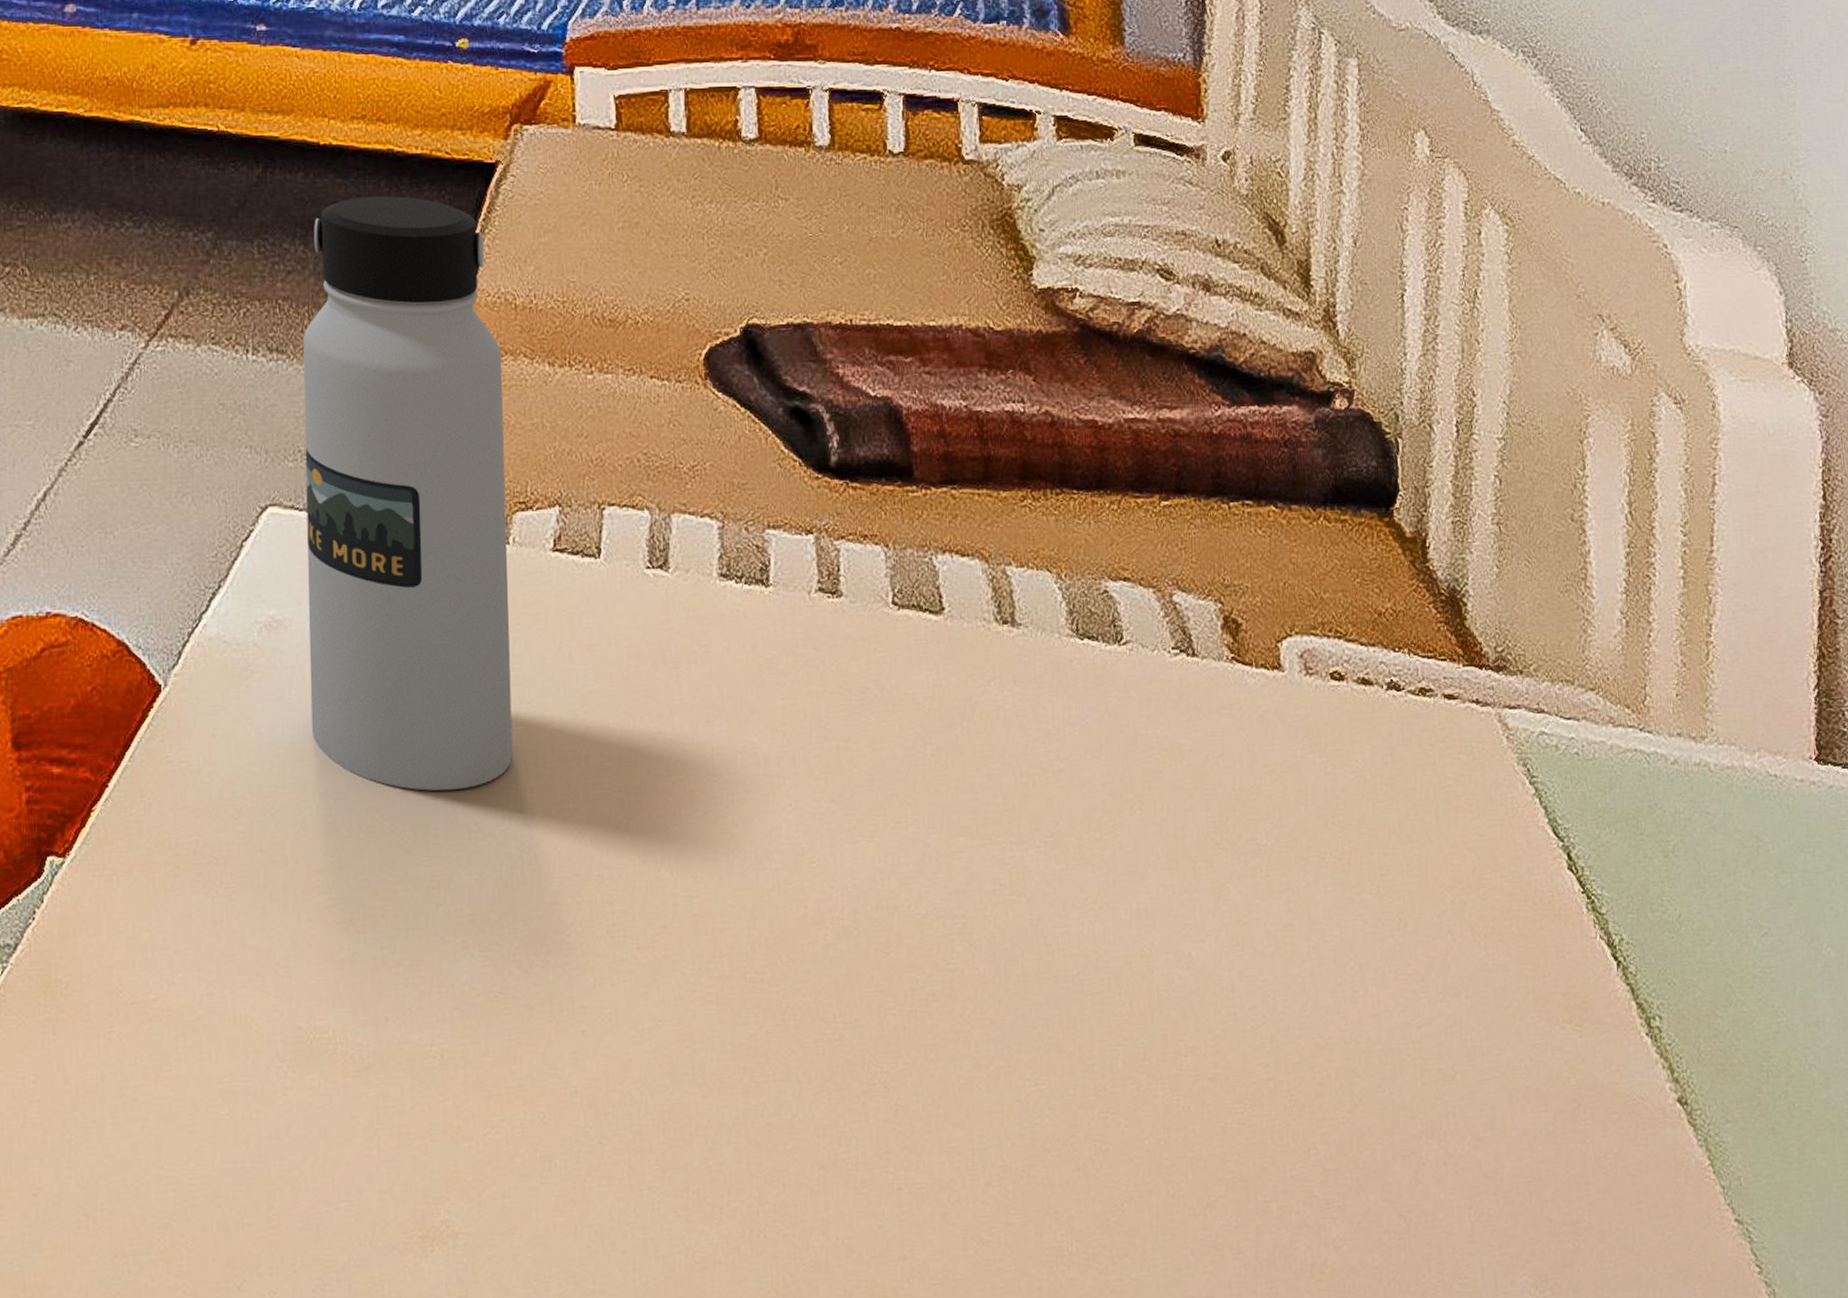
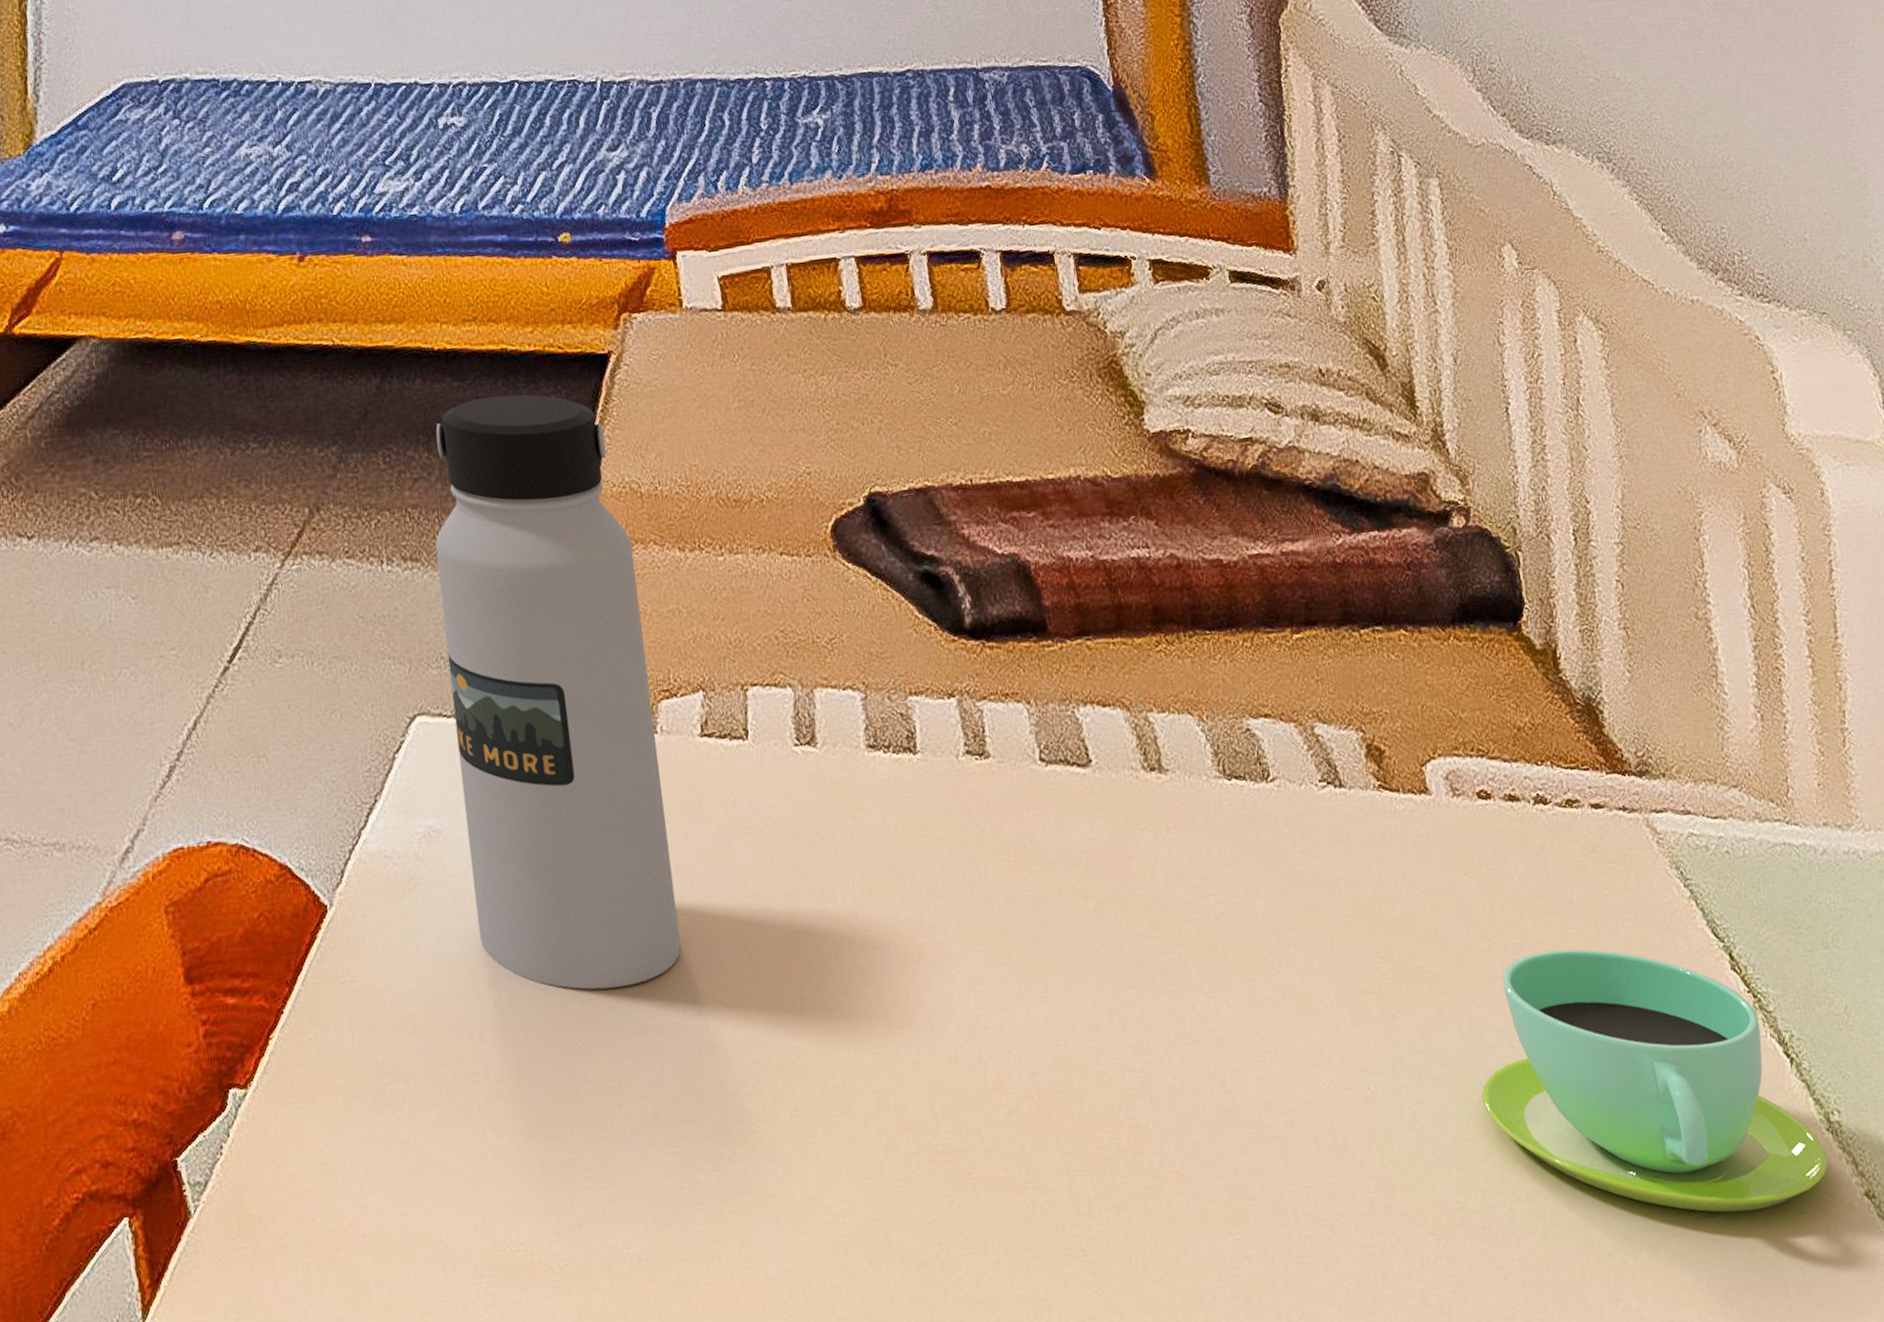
cup: none [1303,834,1644,1107] -> present [1481,949,1829,1213]

